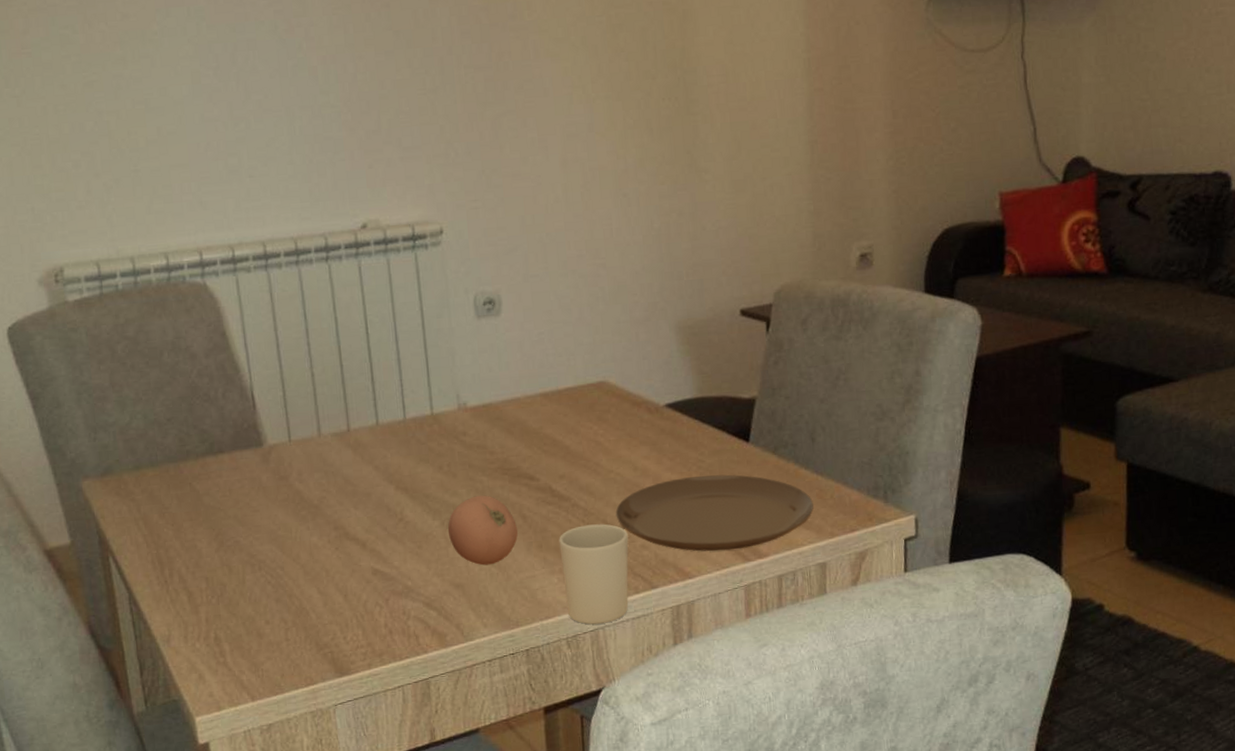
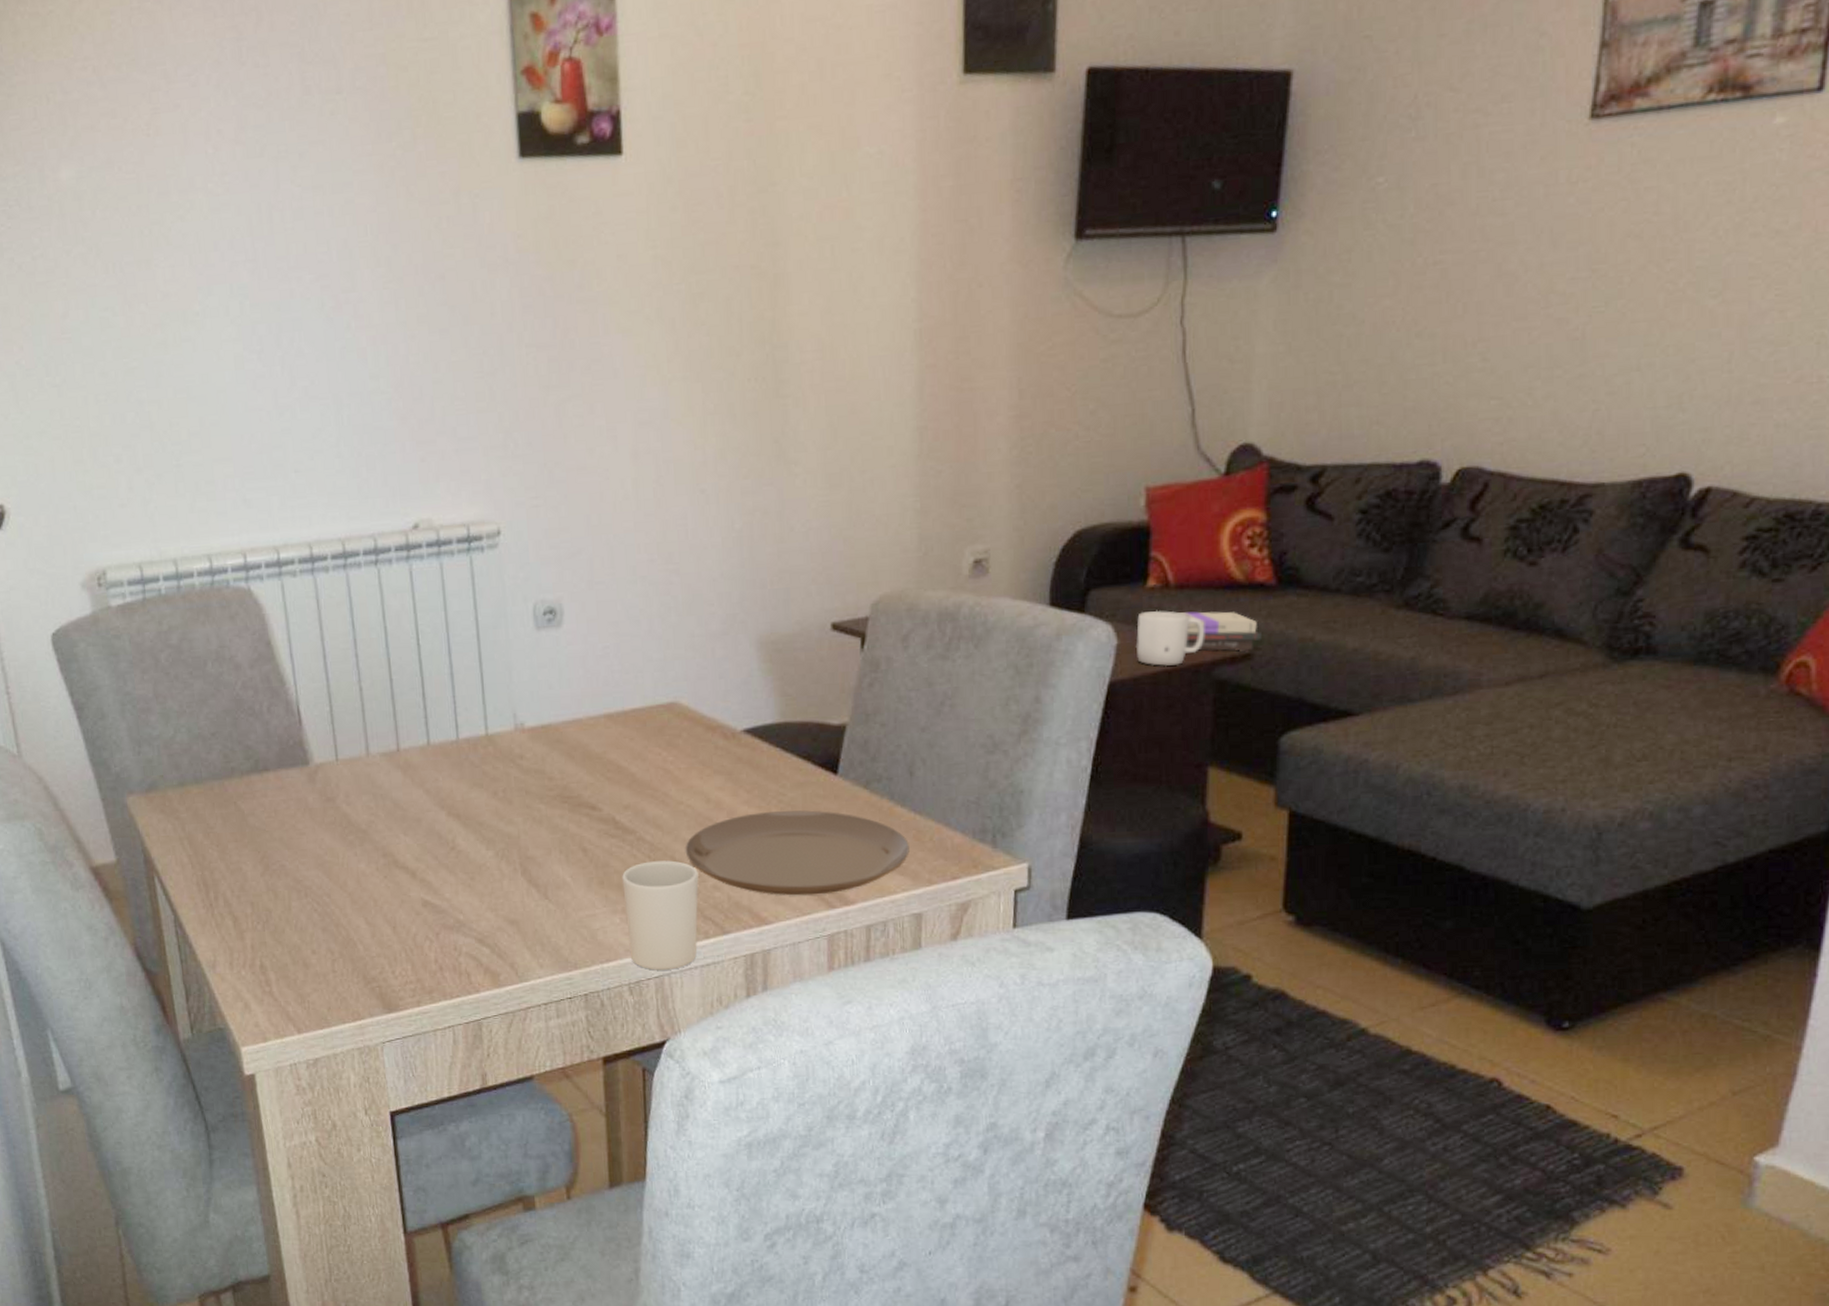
fruit: present [447,495,518,566] -> none [502,825,578,901]
mug: none [997,295,1053,343] -> present [1135,610,1205,666]
books: none [1031,296,1098,330] -> present [1180,611,1262,652]

